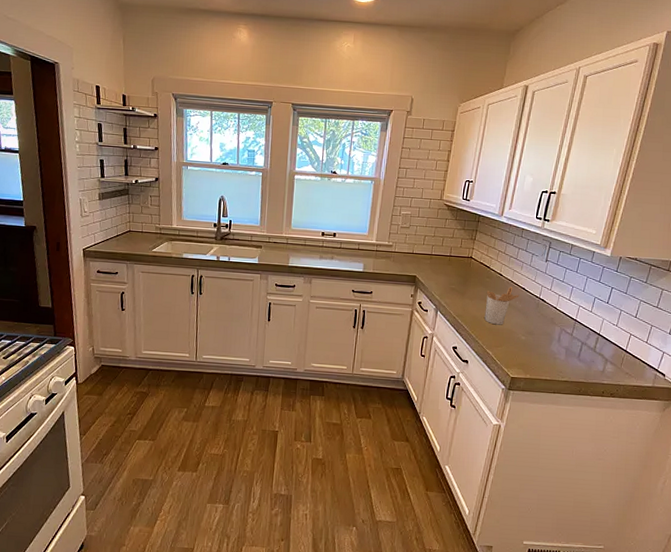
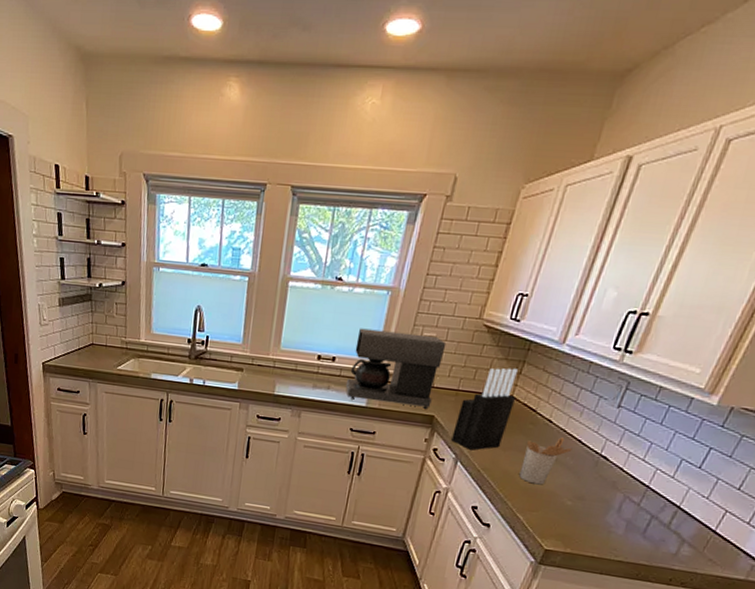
coffee maker: none [345,210,419,272] -> present [345,328,447,410]
knife block: none [431,235,475,301] -> present [451,368,518,450]

